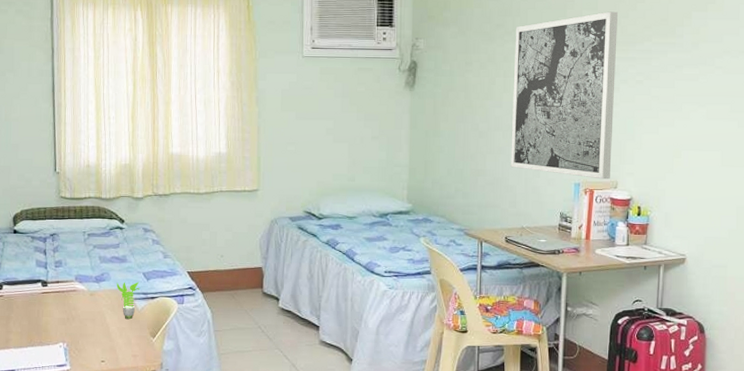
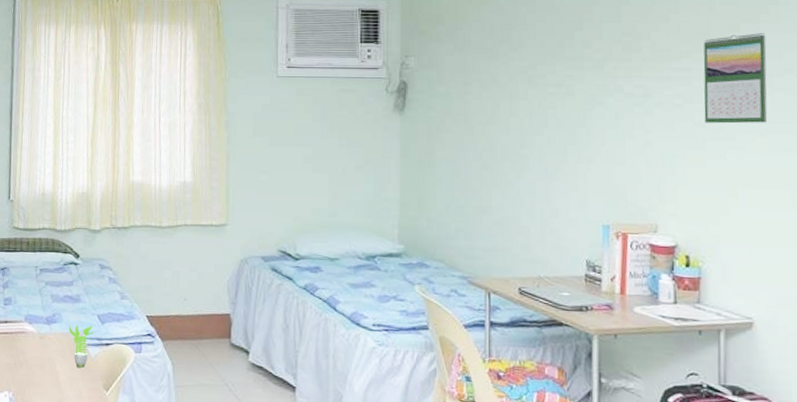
wall art: present [510,11,618,180] -> none [521,24,648,222]
calendar: none [659,20,712,97] -> present [703,33,768,124]

